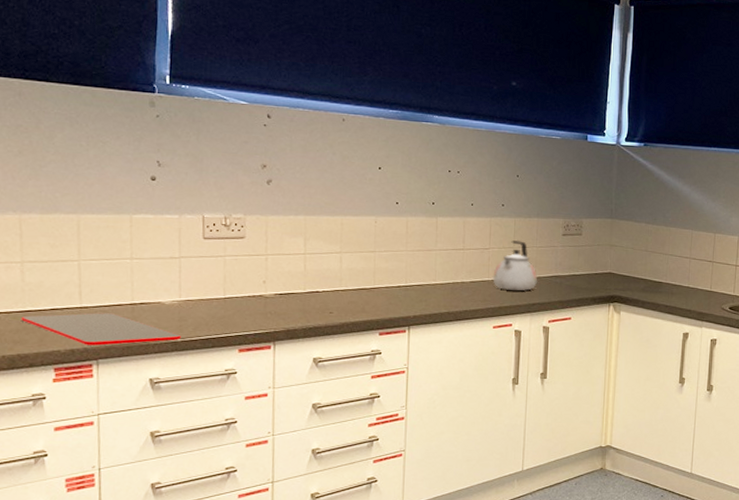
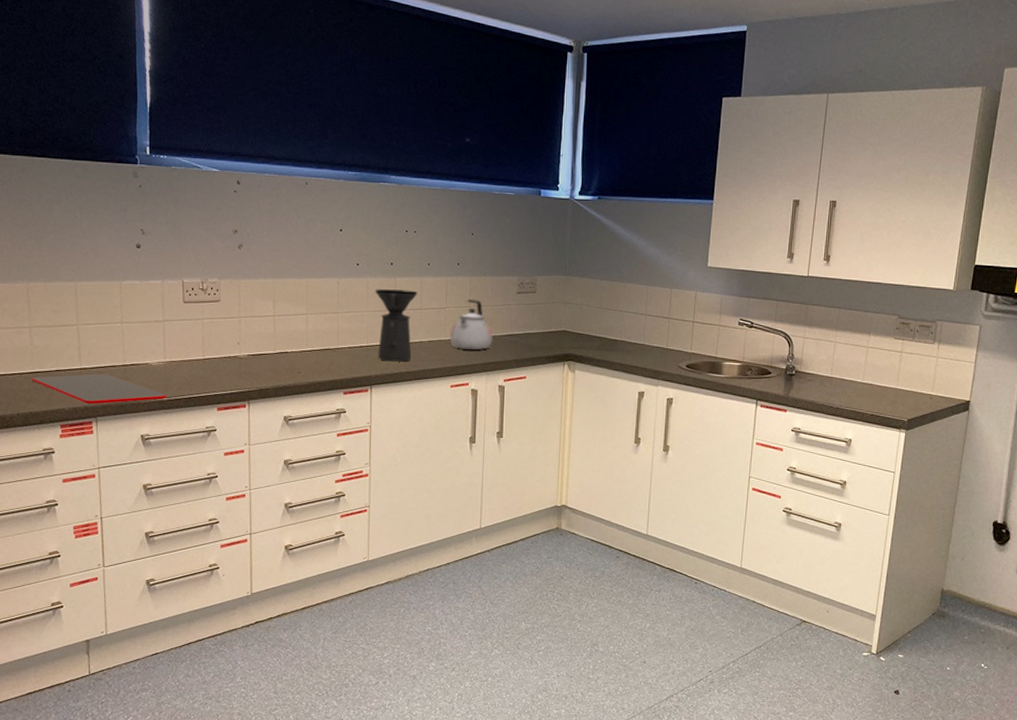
coffee maker: none [415,228,461,302] -> present [375,289,418,362]

